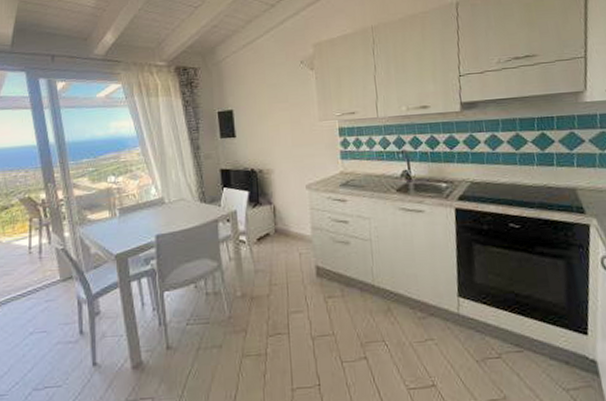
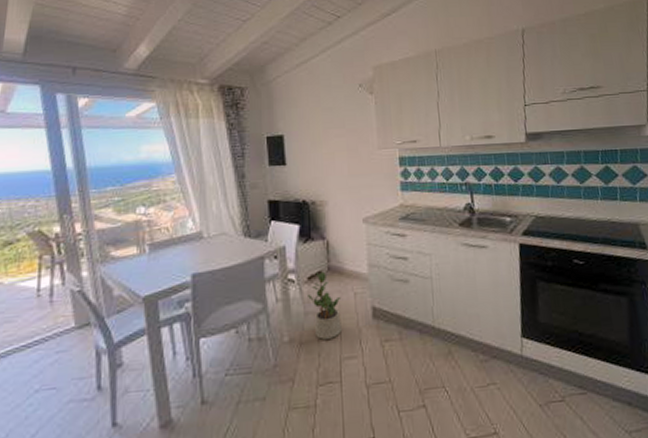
potted plant: none [257,233,288,295] -> present [308,271,342,340]

